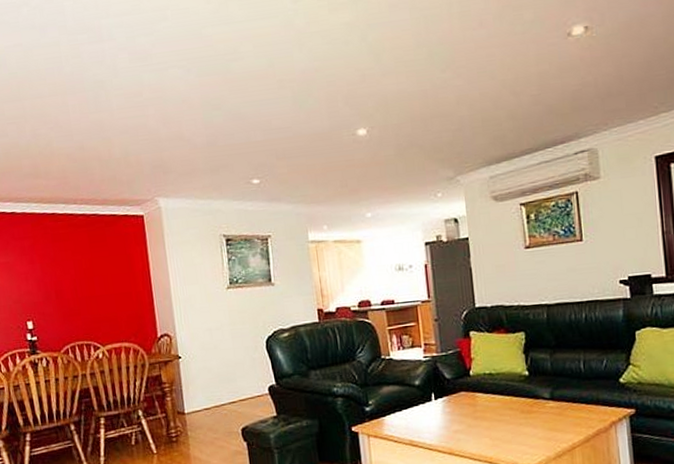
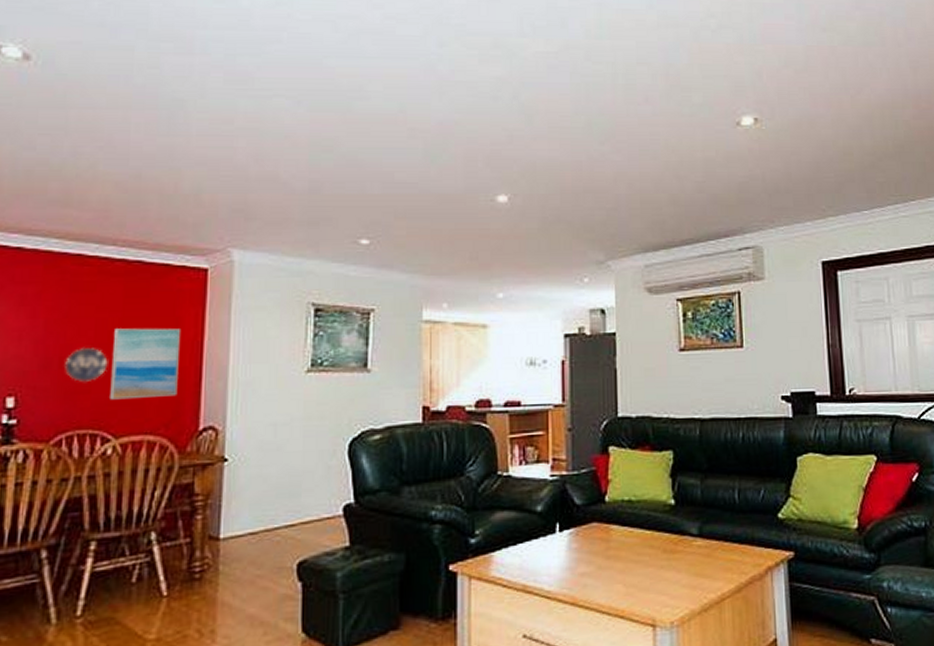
plate: none [59,282,88,307] -> present [65,347,108,382]
wall art: none [87,263,139,319] -> present [110,328,182,400]

